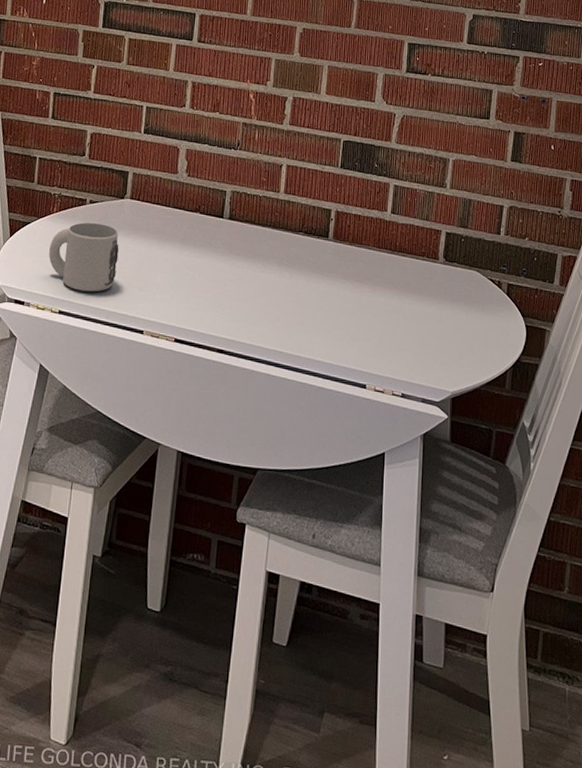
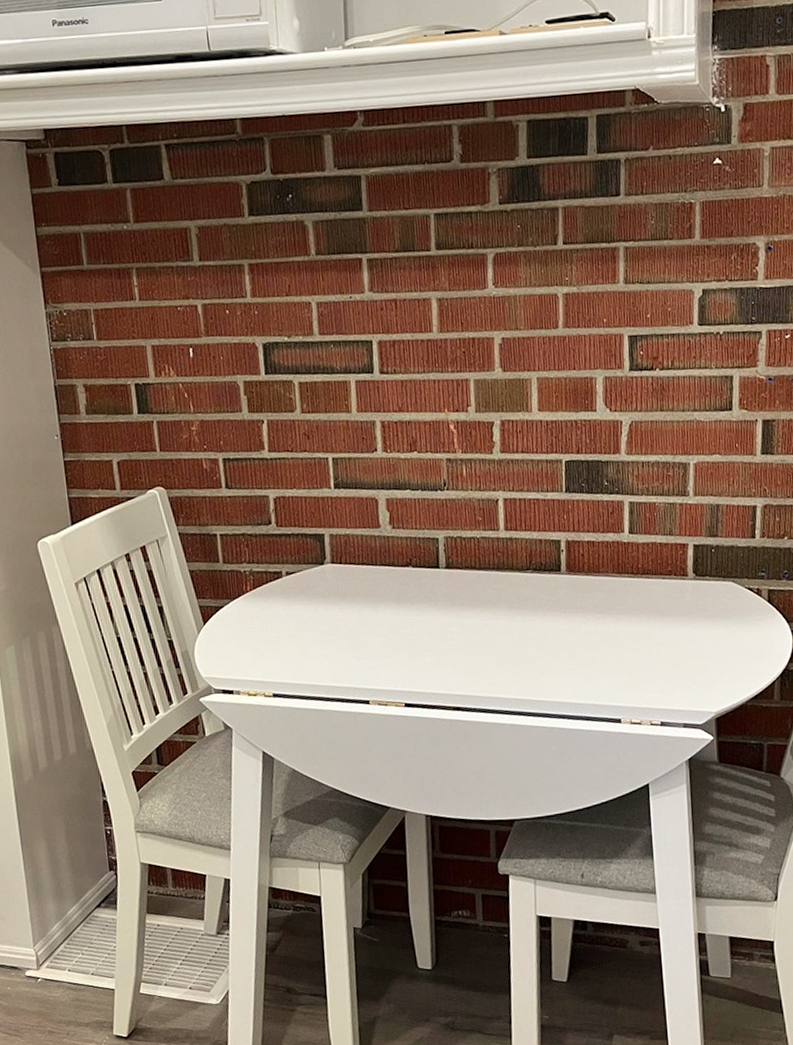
mug: present [49,222,119,292] -> none [250,595,329,670]

